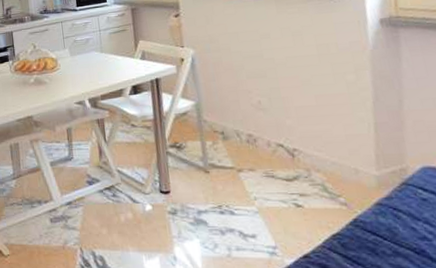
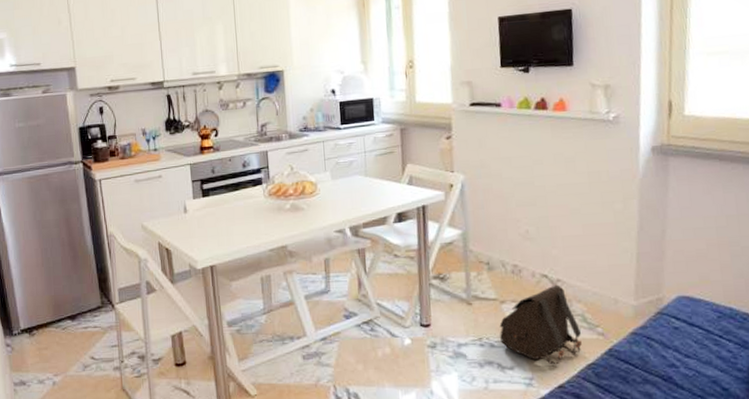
satchel: none [238,155,325,235] -> present [499,285,582,365]

